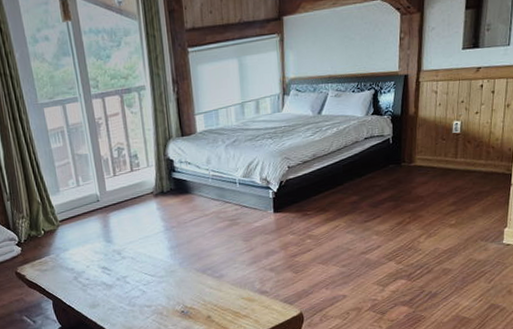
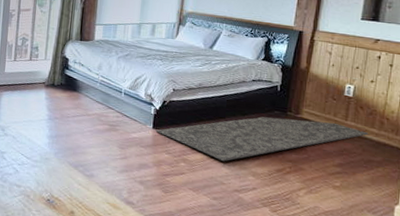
rug: none [277,163,478,228] -> present [155,116,369,162]

